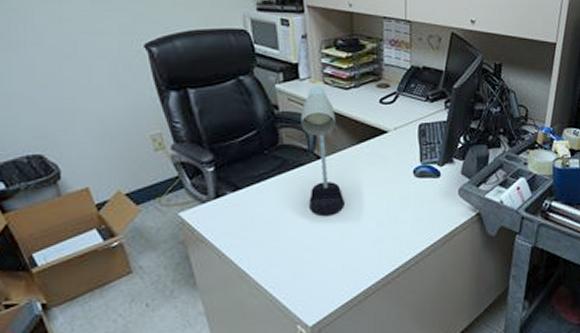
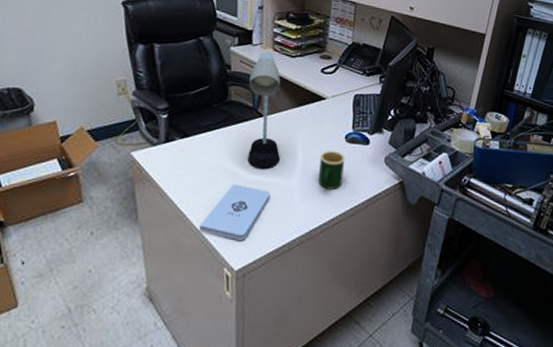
notepad: none [264,235,338,295] -> present [199,184,270,240]
mug: none [387,188,416,230] -> present [319,151,346,189]

